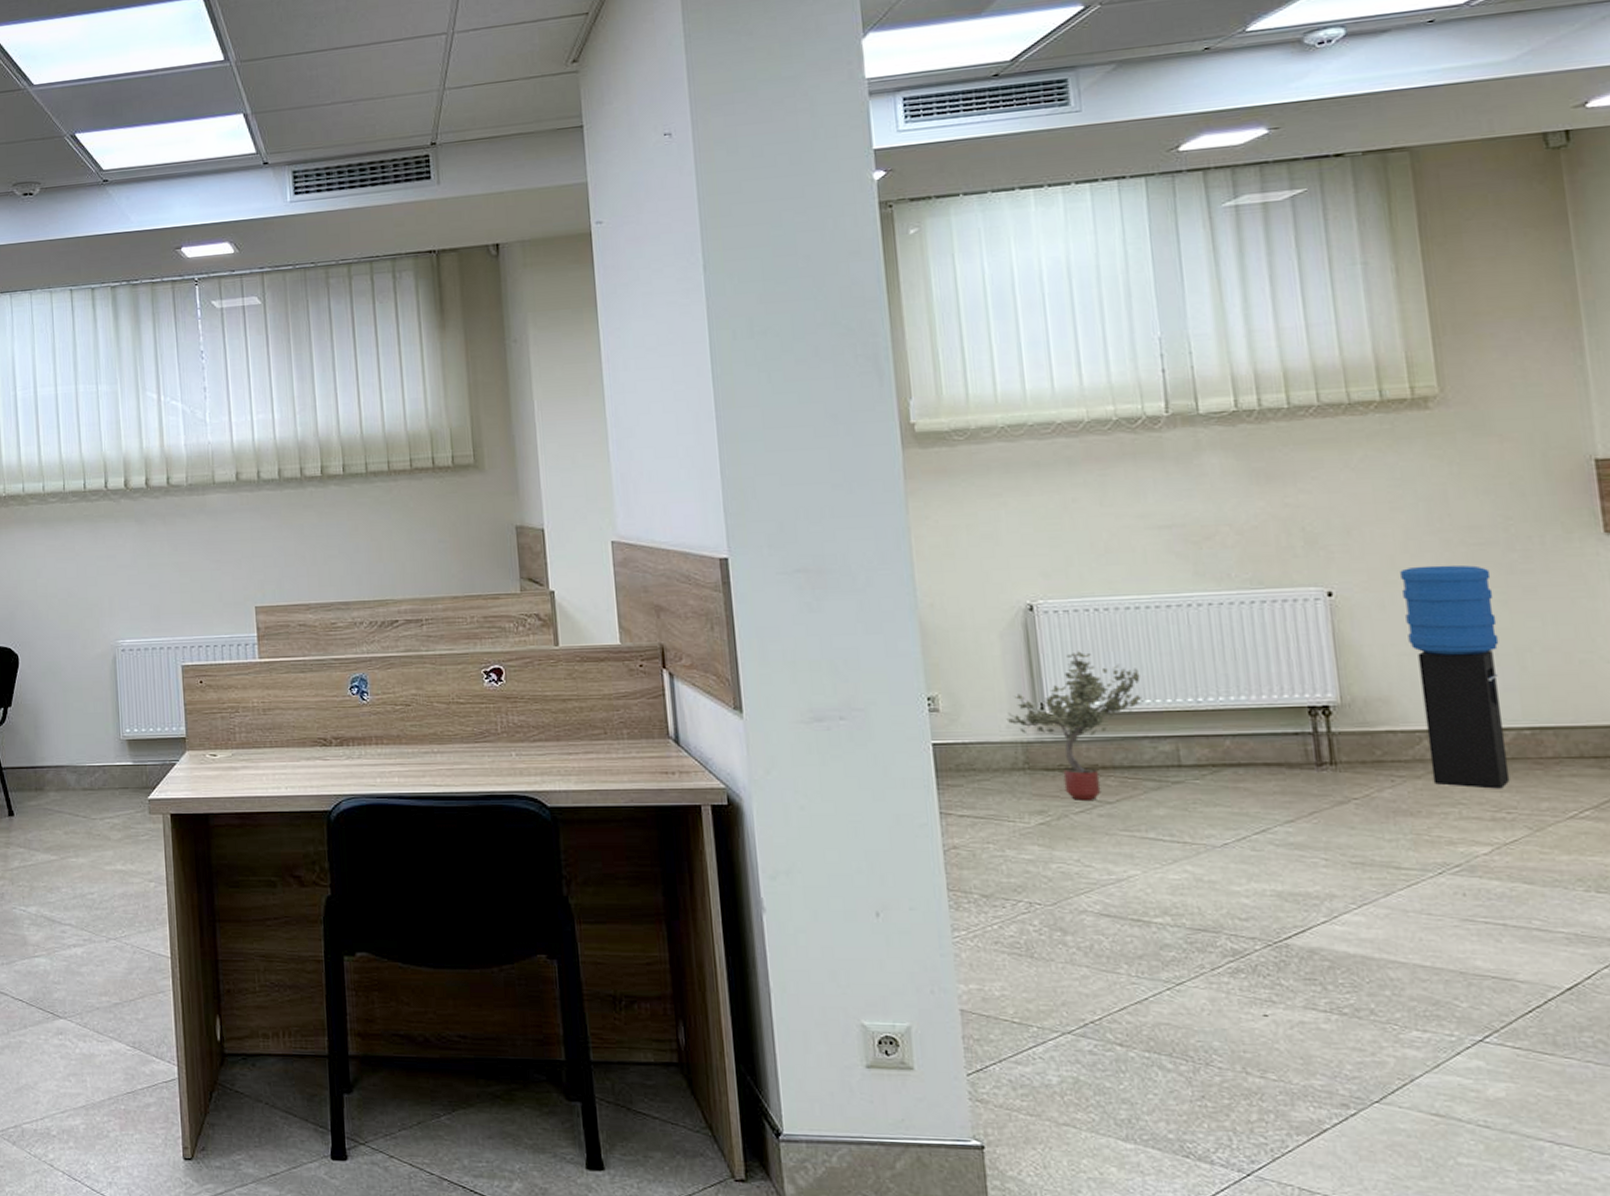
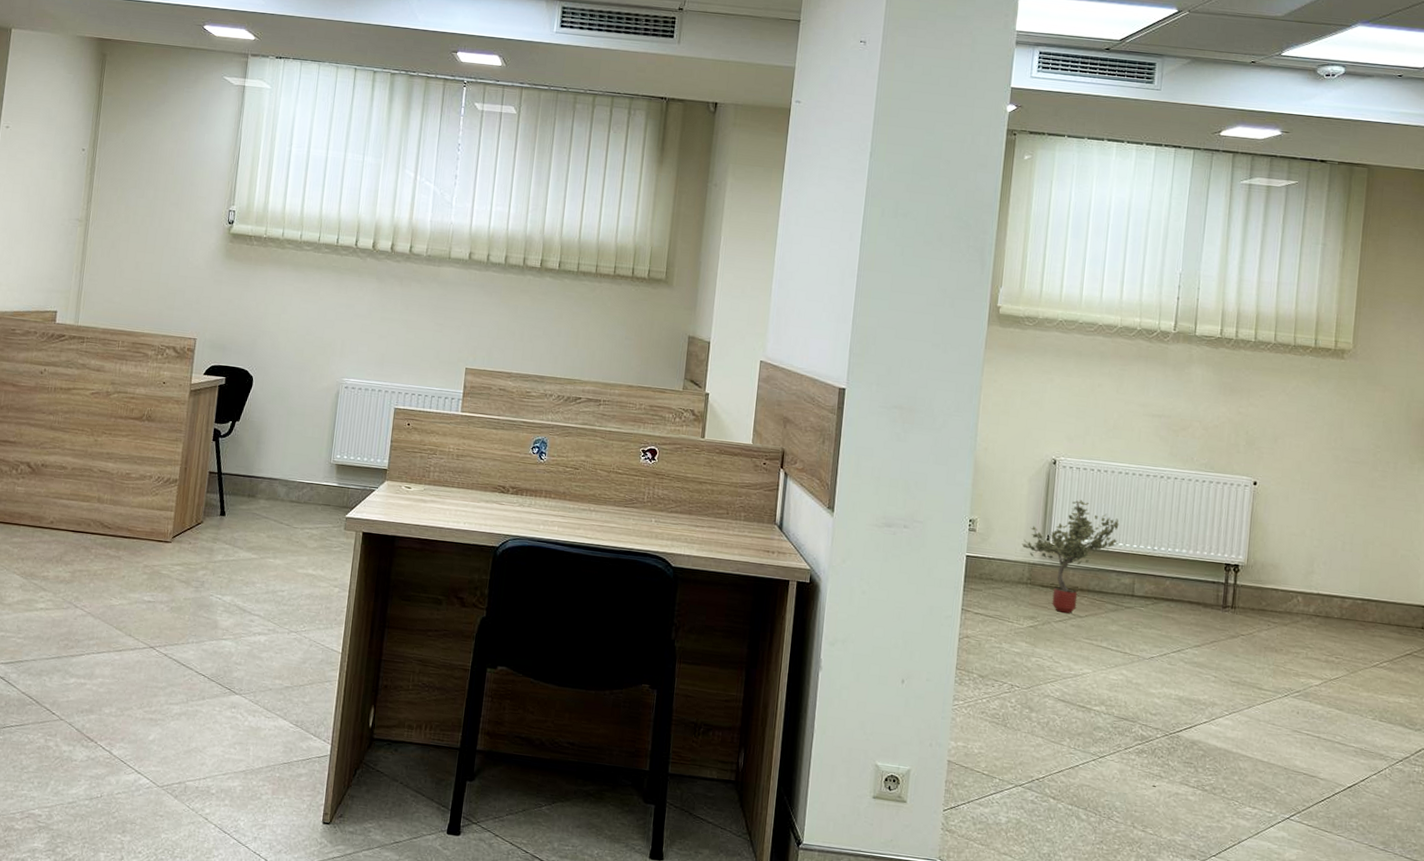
water cooler: present [1400,565,1510,789] -> none [1294,472,1359,640]

